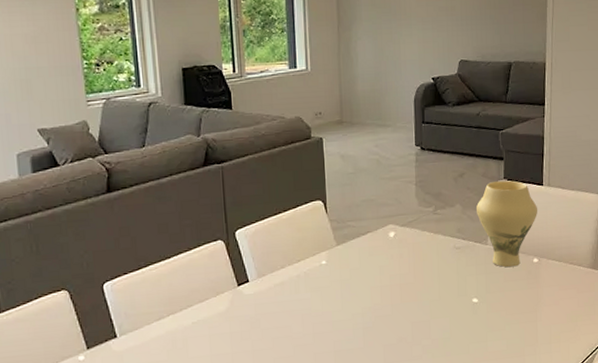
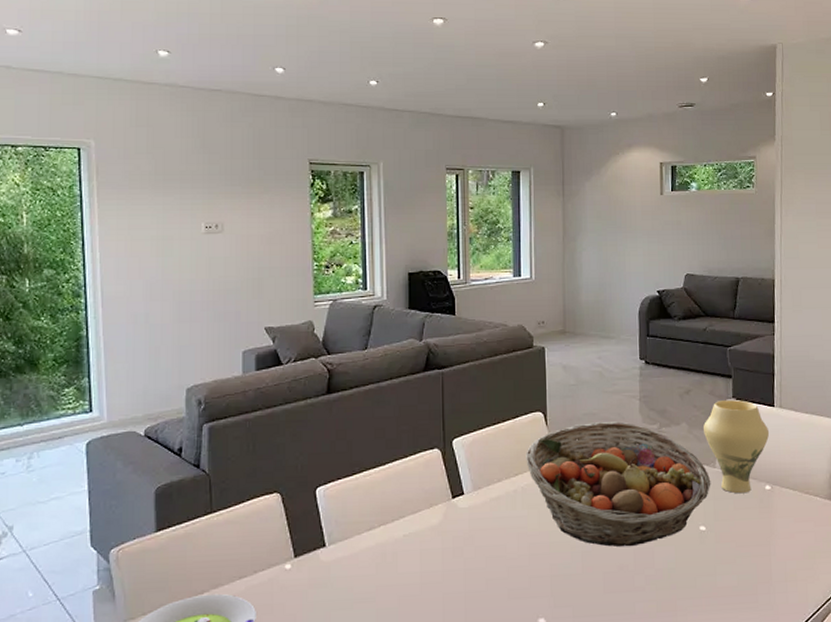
fruit basket: none [307,206,483,322] -> present [526,421,711,547]

